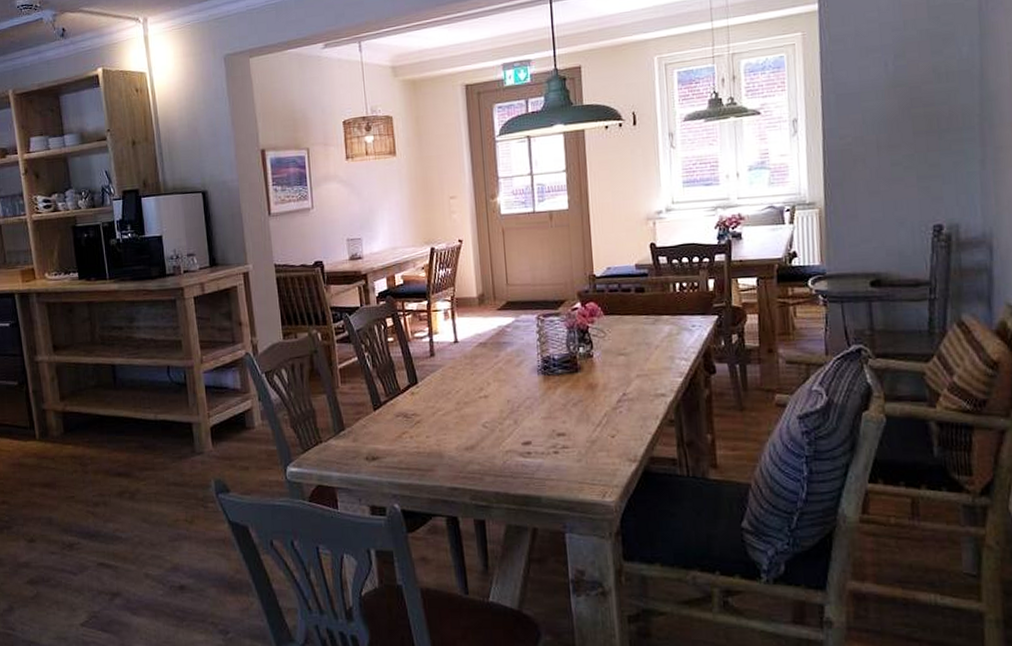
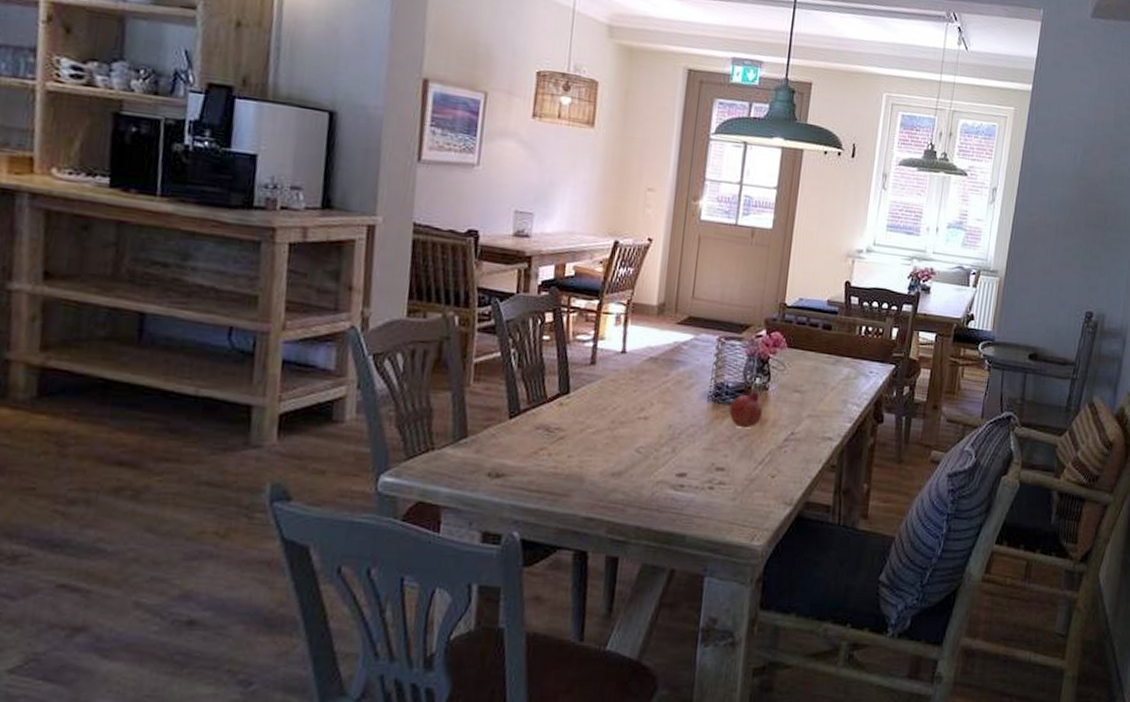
fruit: none [559,359,591,395] -> present [729,390,763,429]

